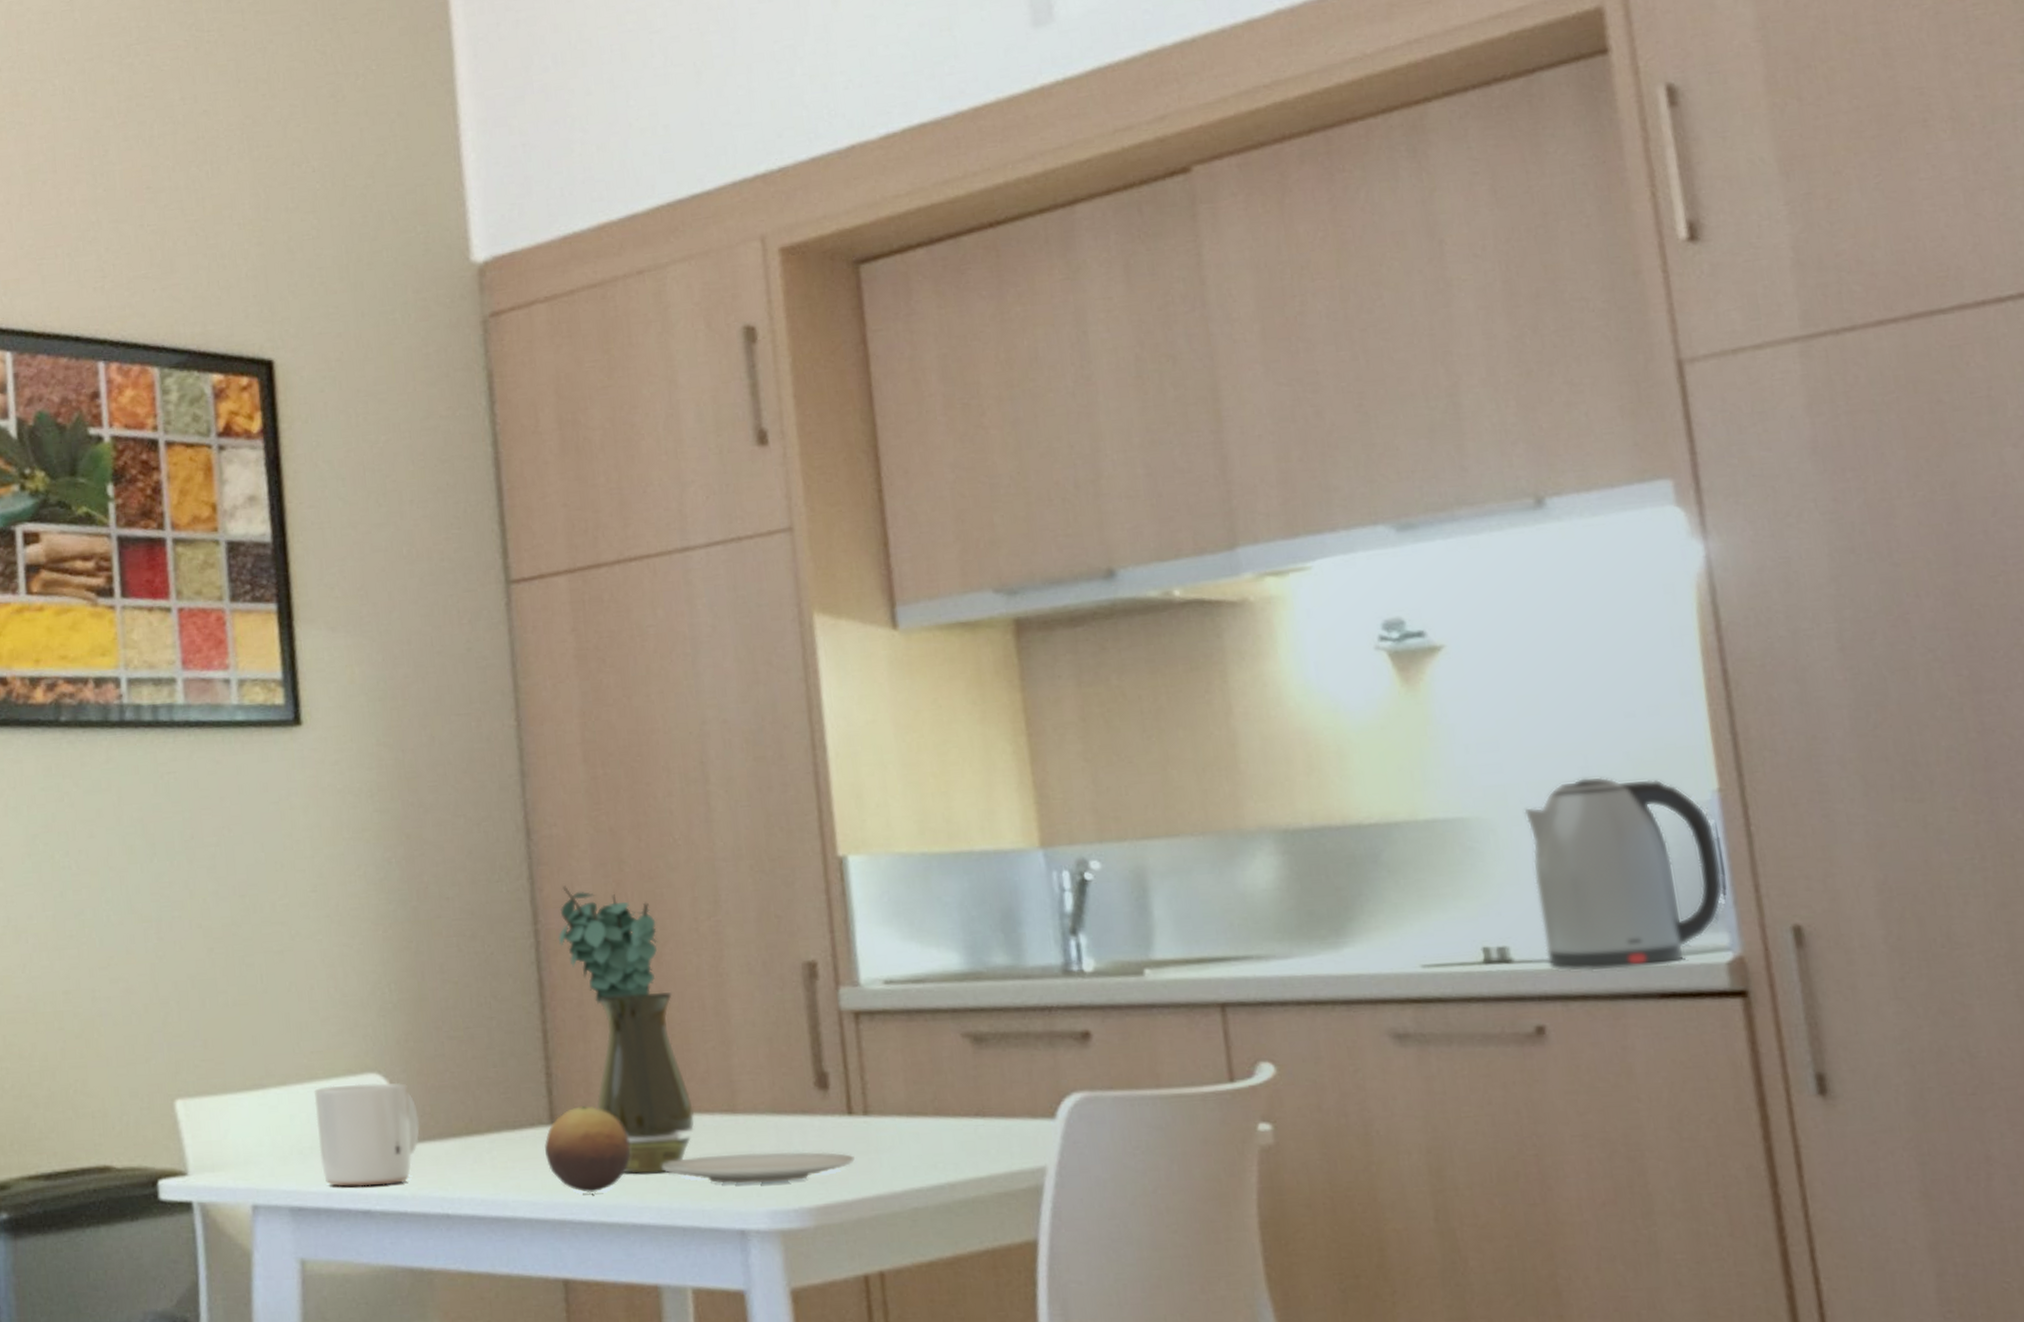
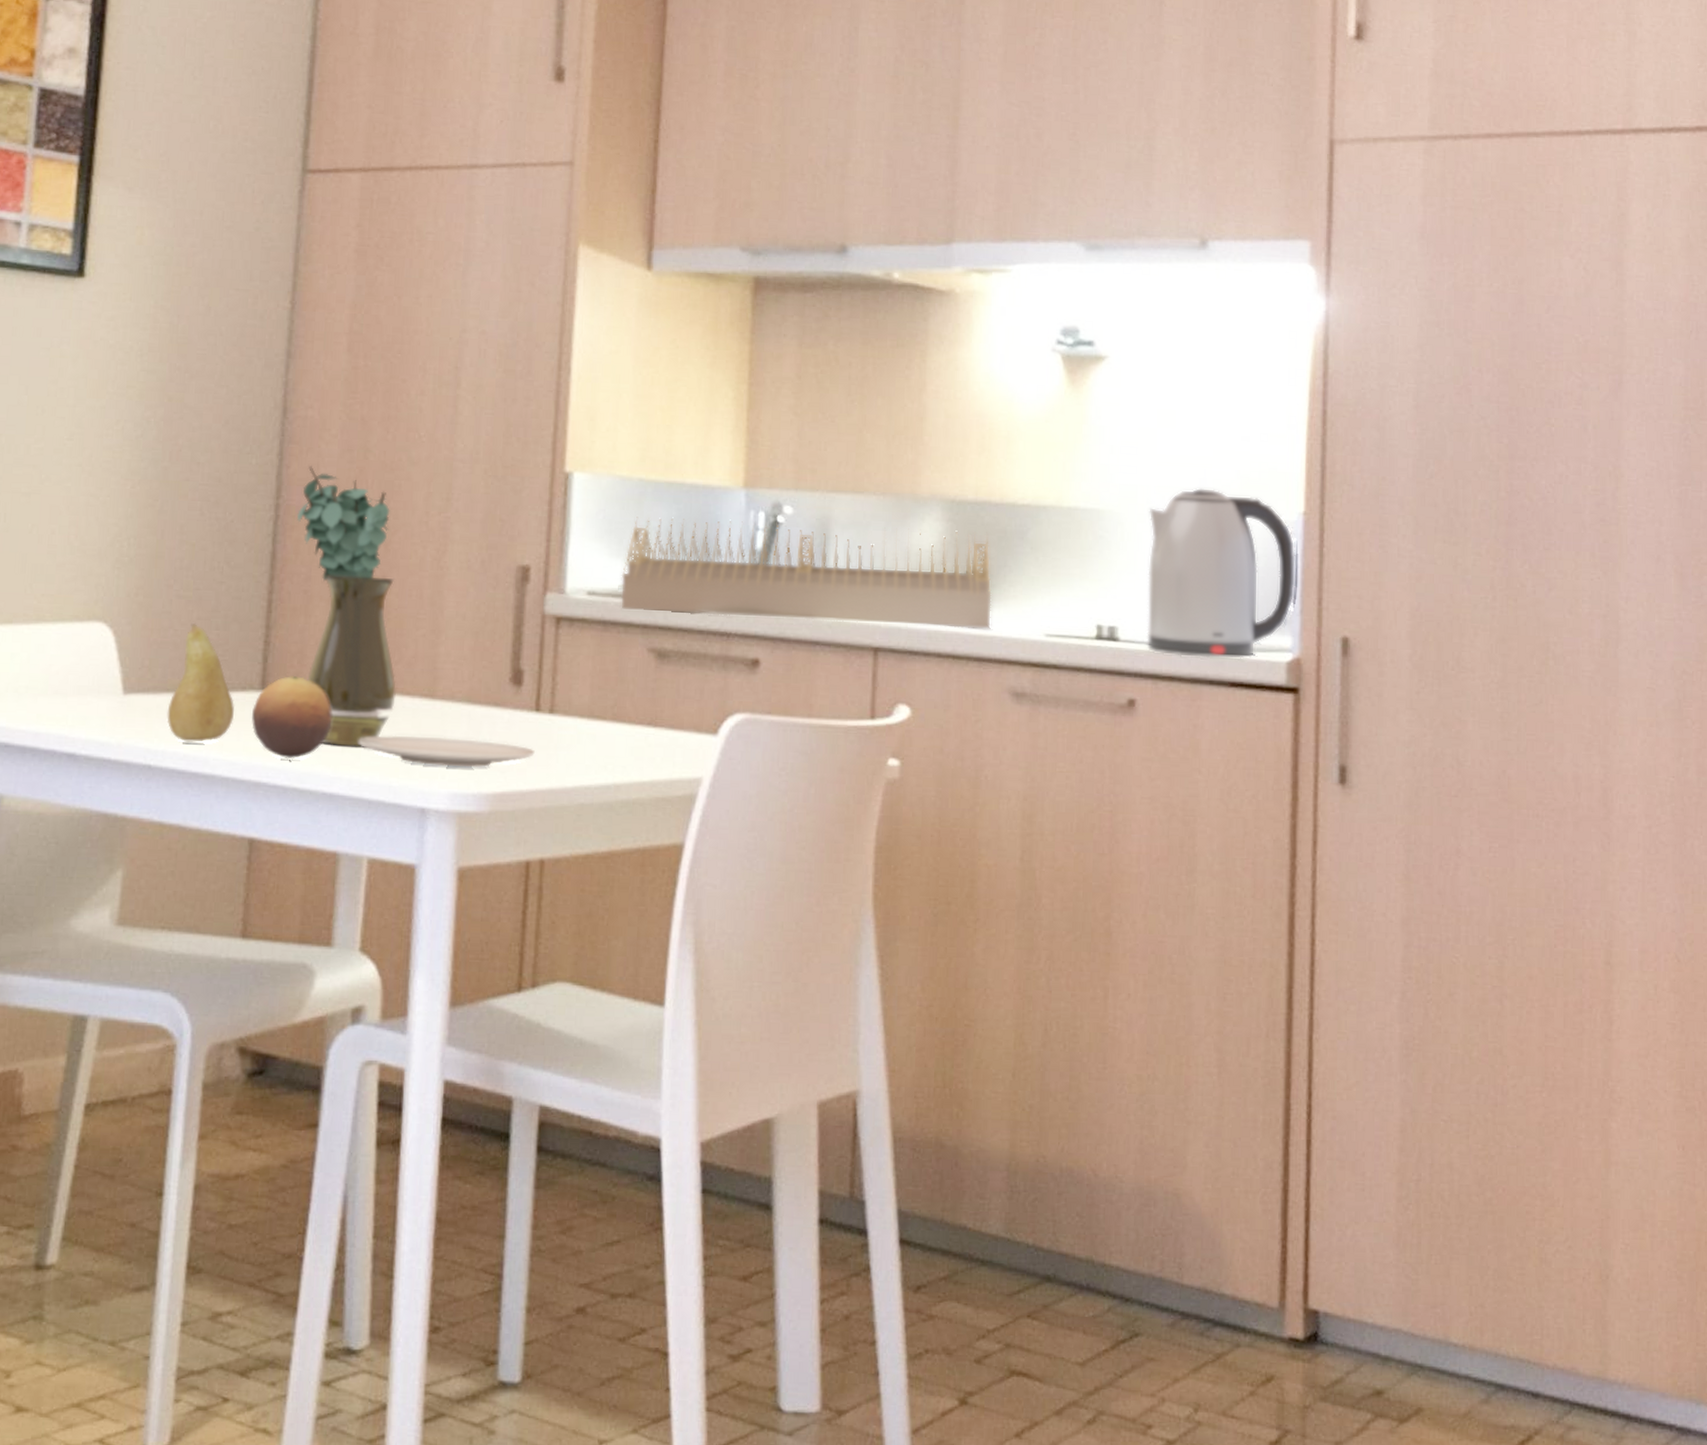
mug: present [313,1082,420,1187] -> none [34,629,137,731]
fruit: none [457,1062,527,1187] -> present [167,622,234,743]
dish rack: none [918,864,1353,995] -> present [621,517,992,628]

